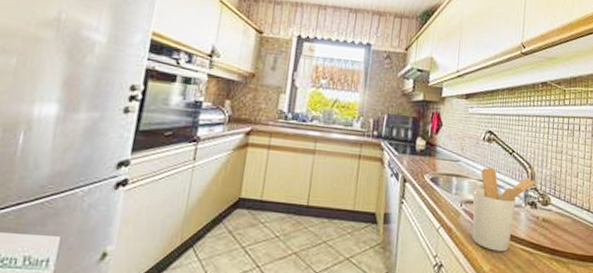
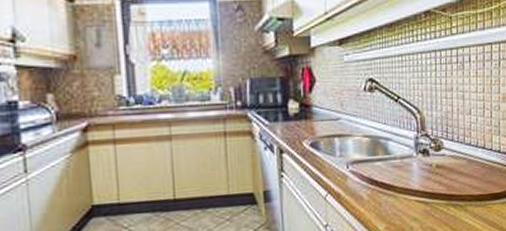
utensil holder: present [472,167,536,252] -> none [359,119,426,209]

